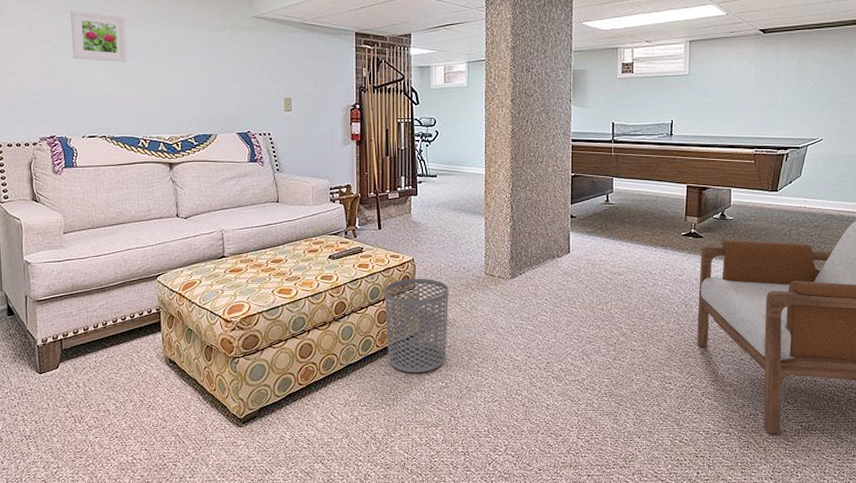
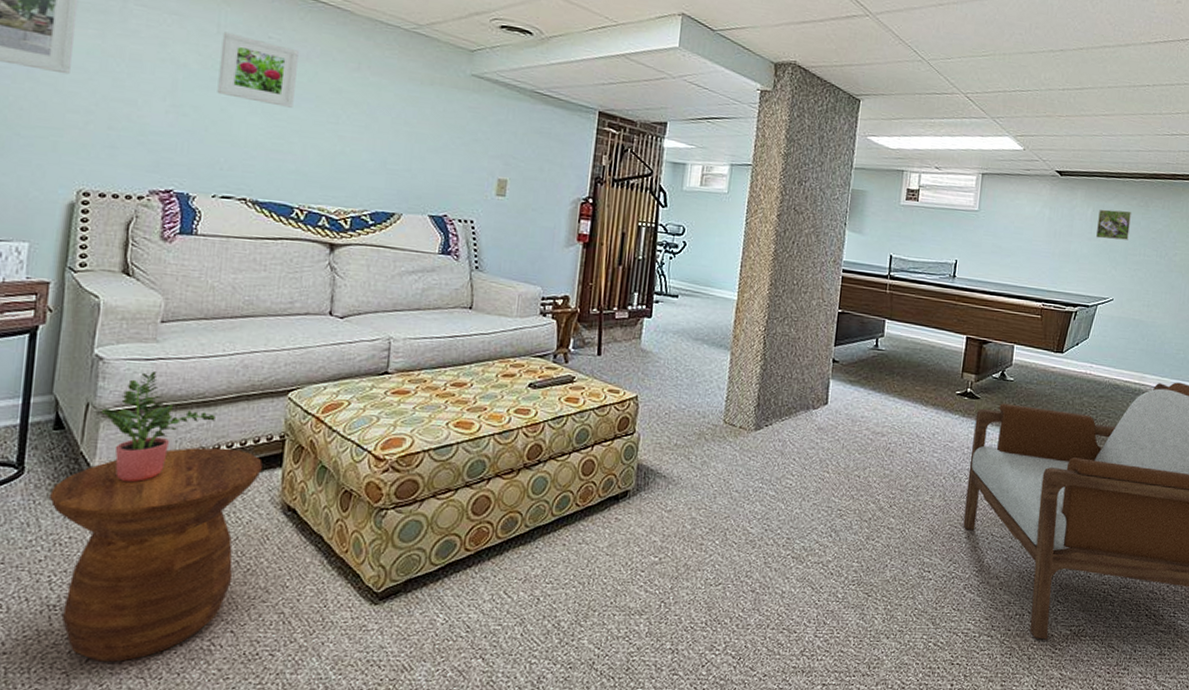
side table: none [13,320,148,473] -> present [50,447,262,662]
potted plant: none [35,269,111,349] -> present [101,371,215,483]
waste bin: present [384,278,448,373] -> none [589,420,677,543]
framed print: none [802,57,835,86] -> present [1096,209,1131,240]

